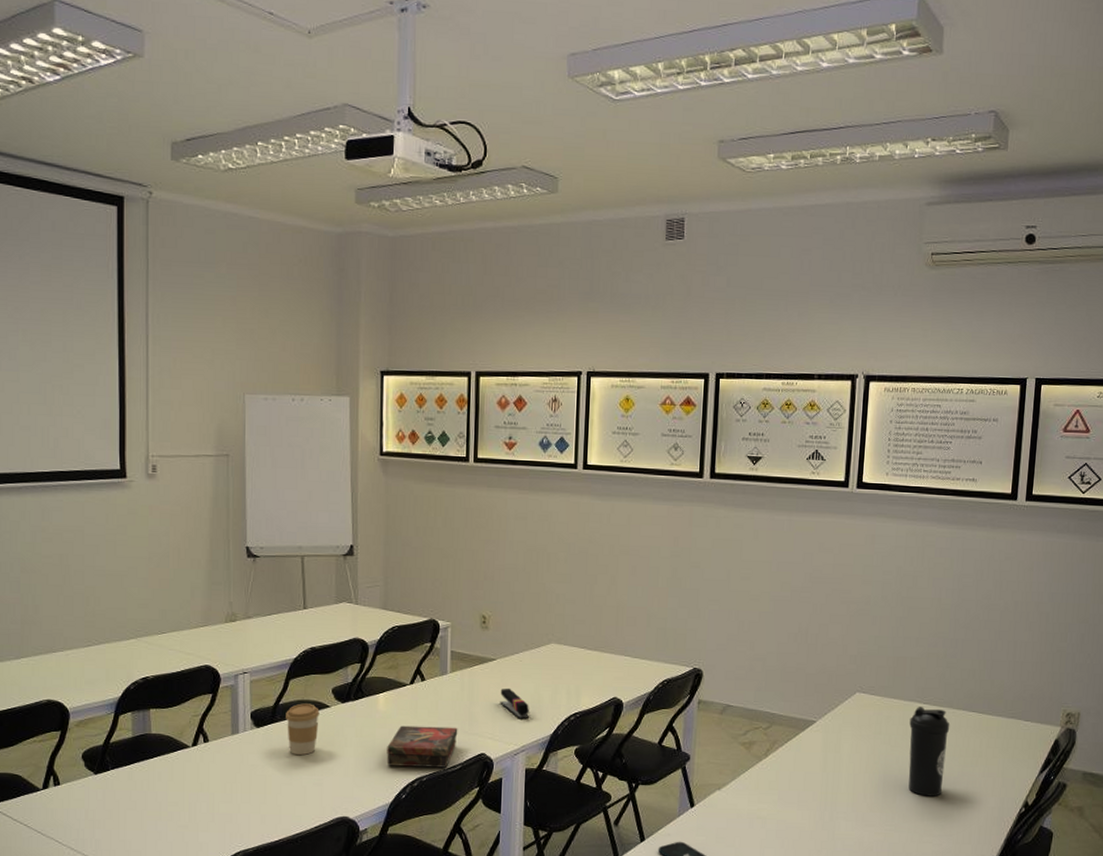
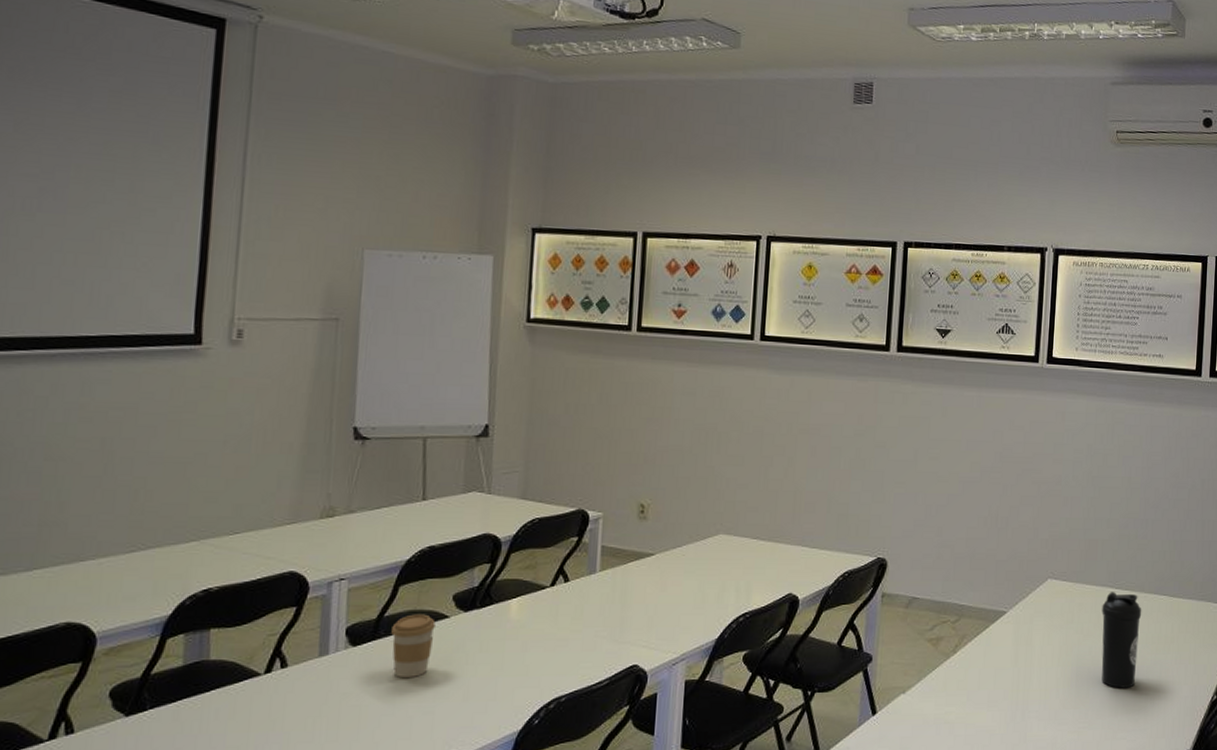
book: present [387,725,458,768] -> none [517,635,606,686]
stapler: present [500,688,530,719] -> none [657,586,692,623]

